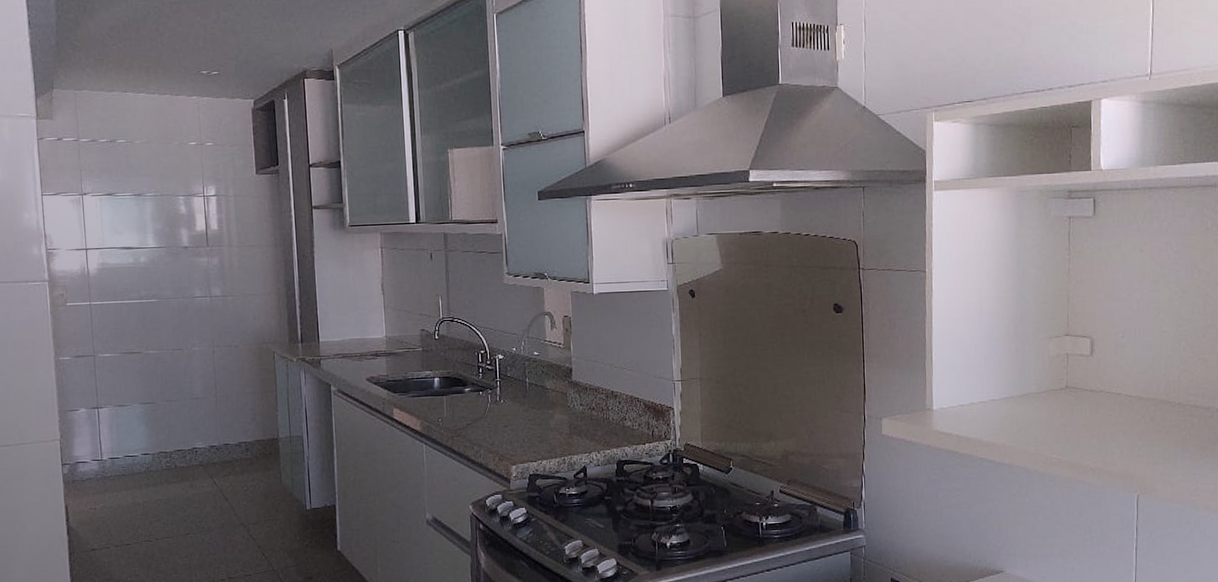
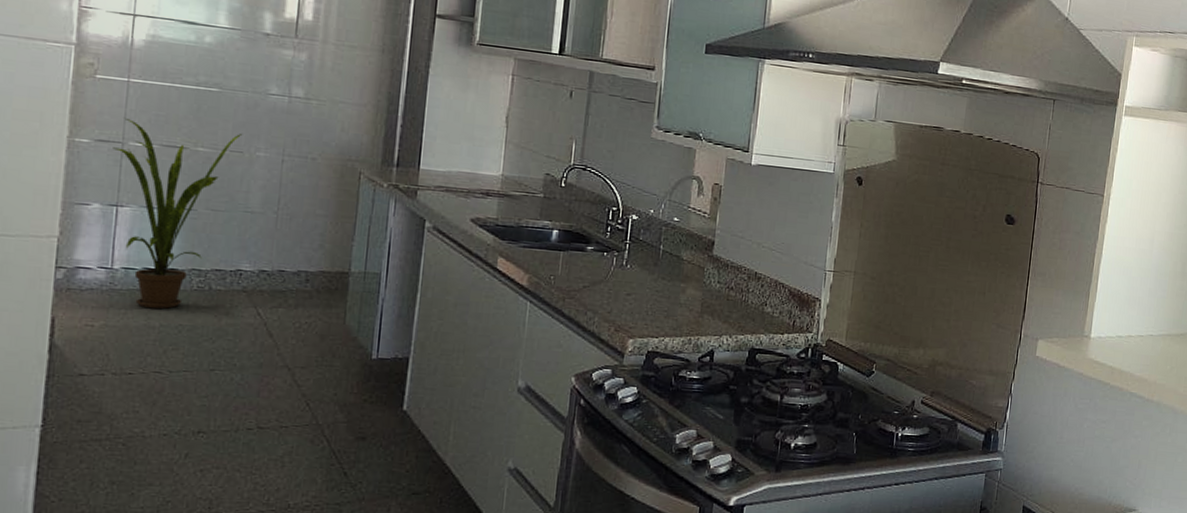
house plant: none [87,334,180,489] -> present [113,117,243,309]

